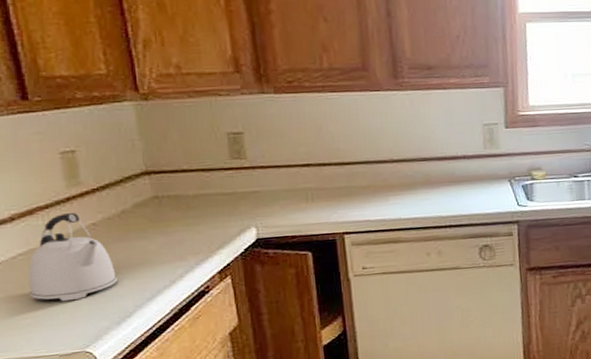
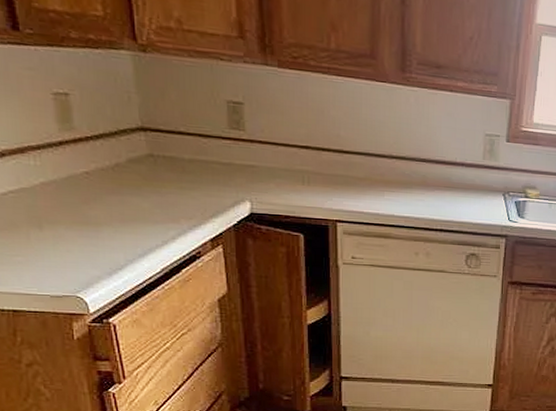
kettle: present [28,213,117,302] -> none [19,157,109,246]

